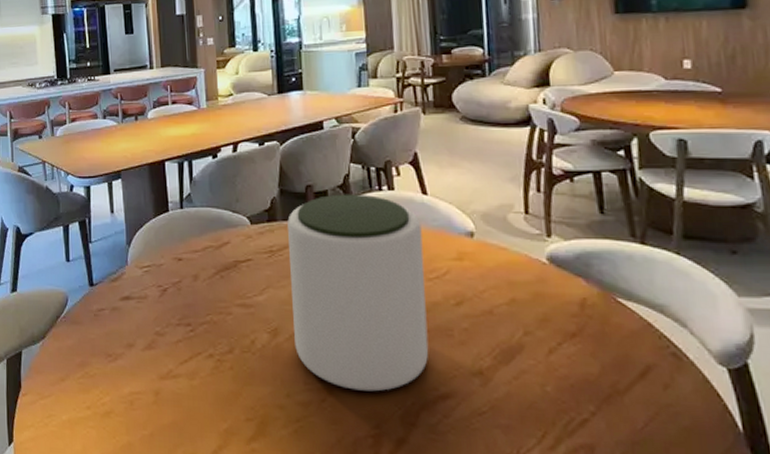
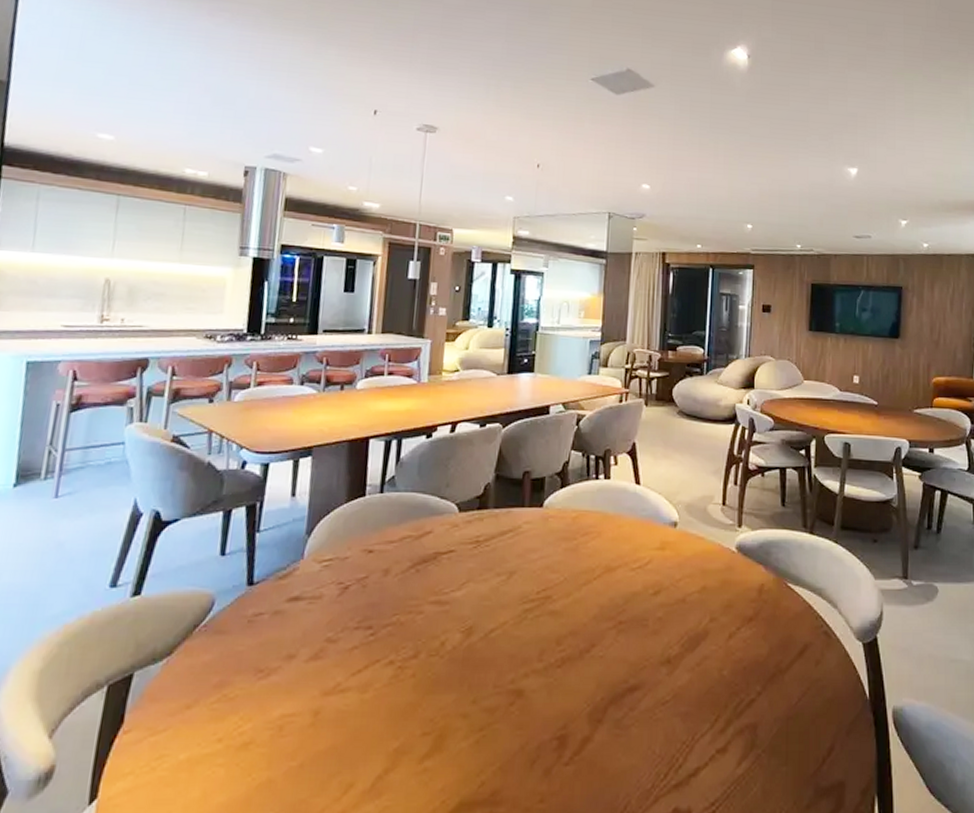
plant pot: present [287,194,429,392] -> none [489,481,631,690]

